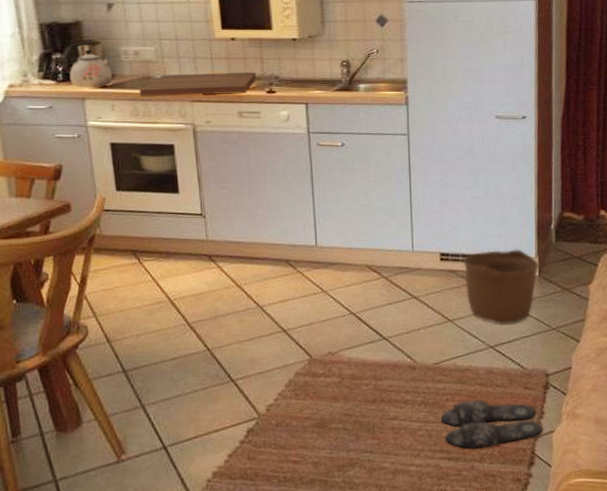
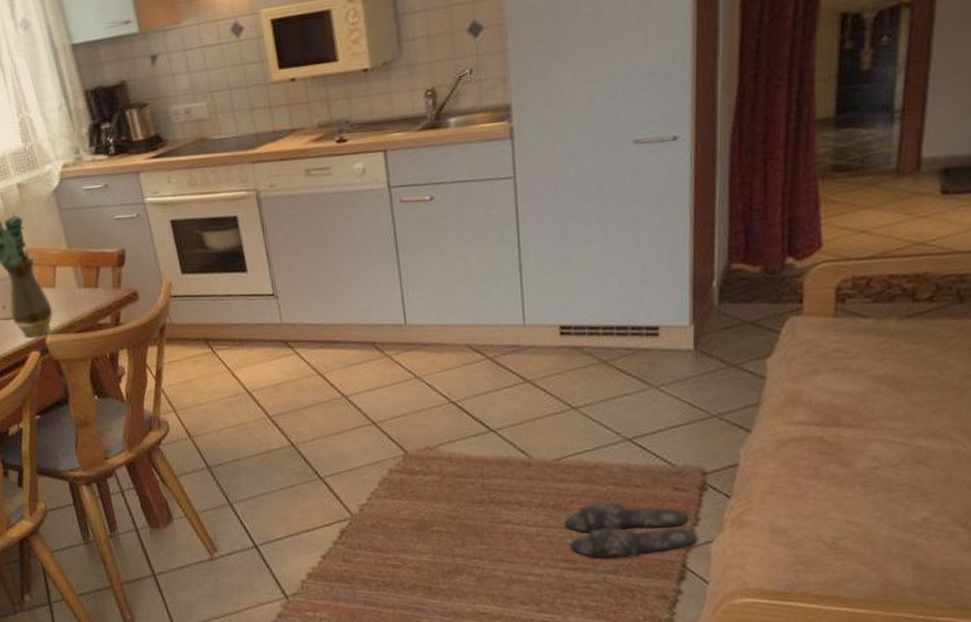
kettle: present [69,41,113,88] -> none [117,103,166,161]
cutting board: present [139,72,256,97] -> none [194,118,323,163]
basket: present [463,249,539,323] -> none [590,316,695,410]

